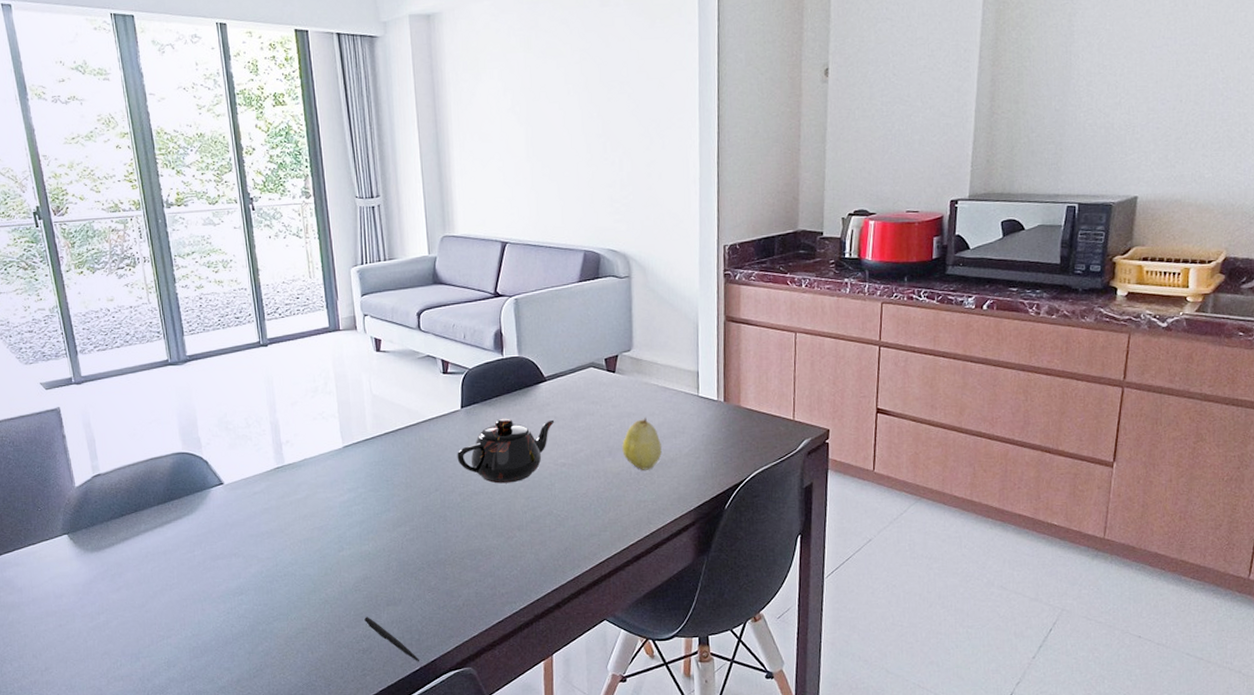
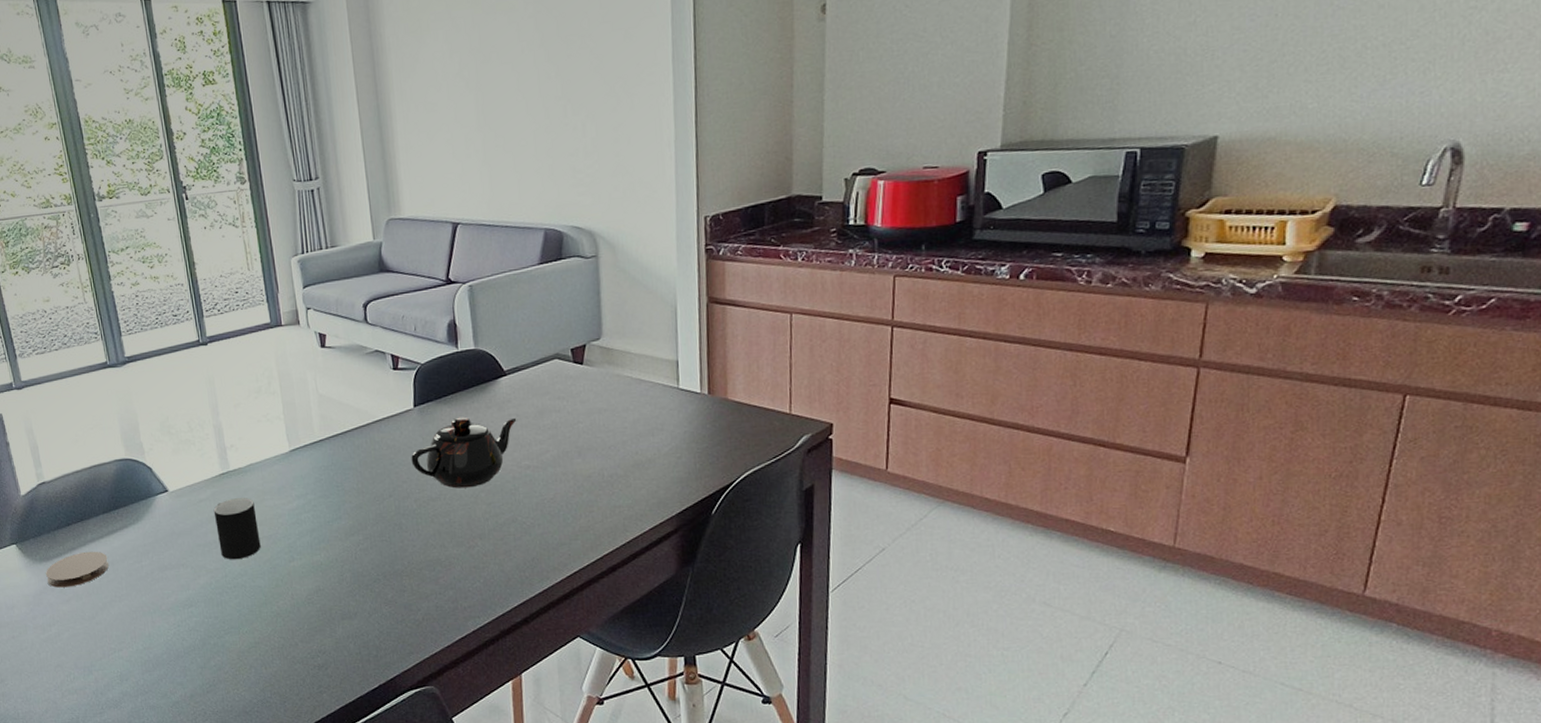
coaster: none [97,541,161,577] -> present [46,551,109,588]
cup: none [267,491,312,550] -> present [213,498,261,560]
pen: present [364,617,419,661] -> none [319,631,378,679]
fruit: present [622,418,662,470] -> none [592,414,638,472]

